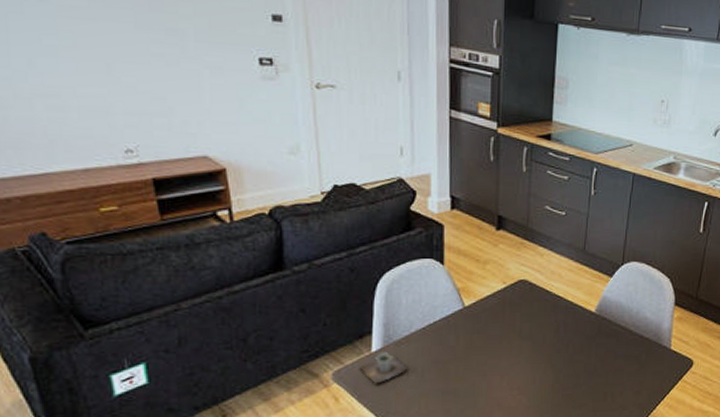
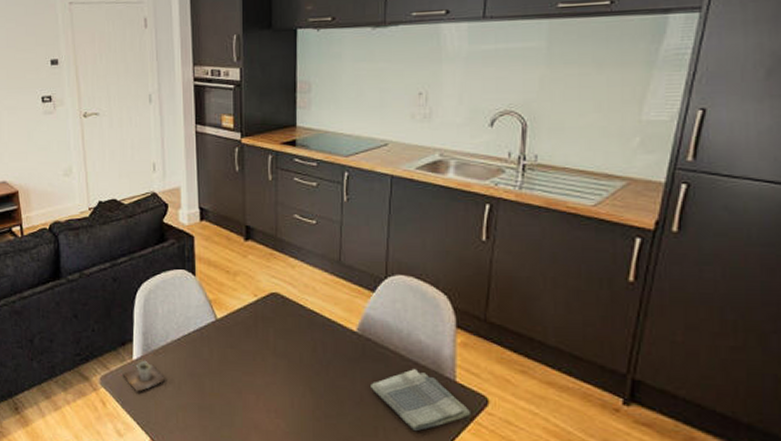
dish towel: none [603,341,680,393] -> present [371,369,472,432]

